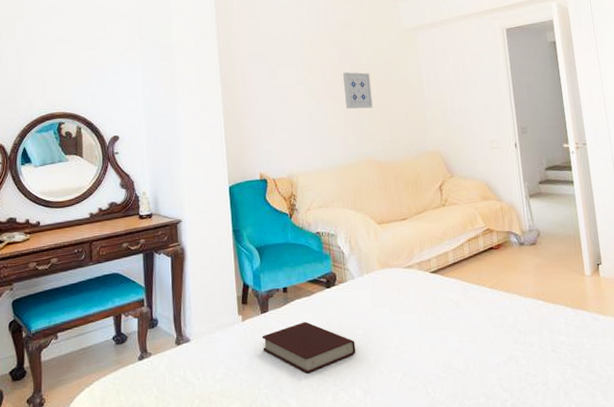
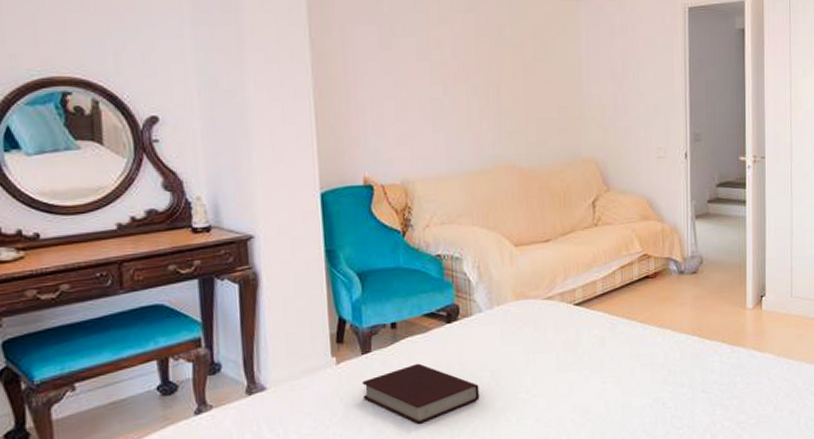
wall art: present [343,72,373,109] -> none [480,49,517,99]

